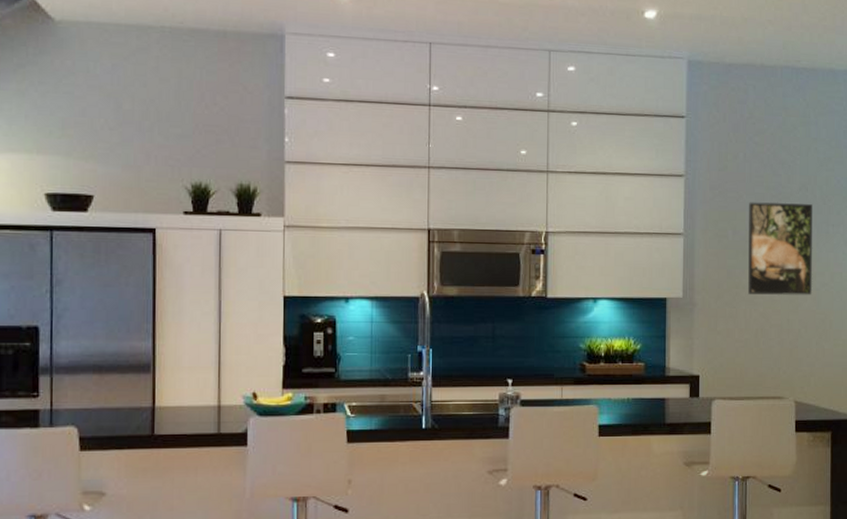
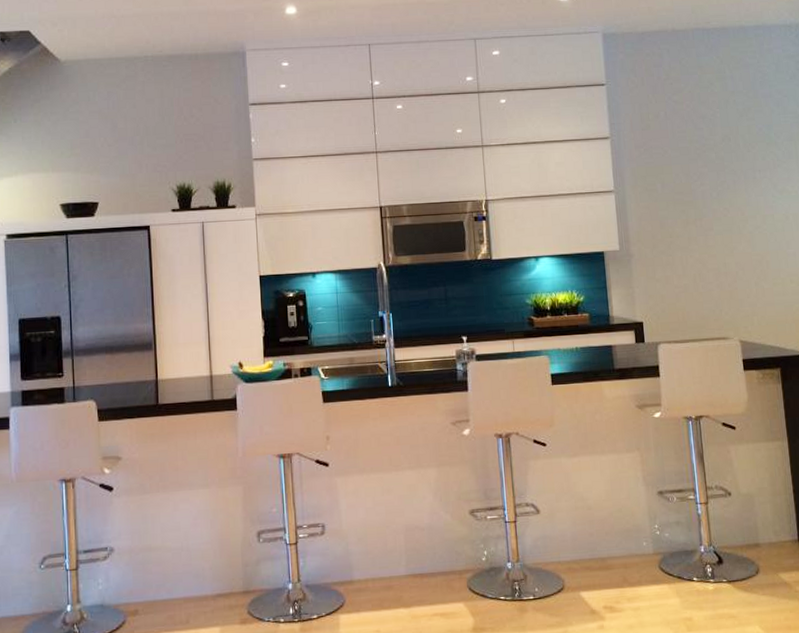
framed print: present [748,202,813,295] -> none [674,153,746,242]

